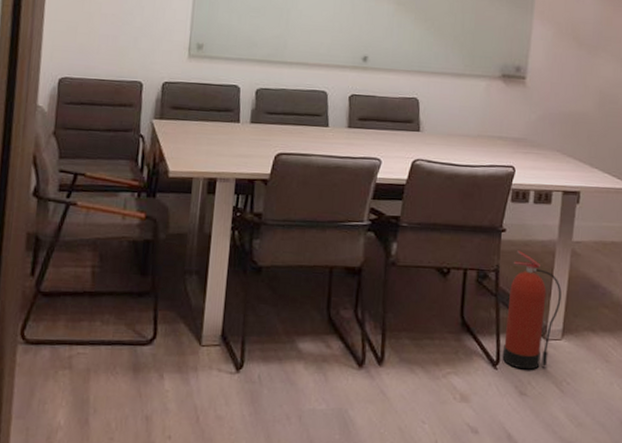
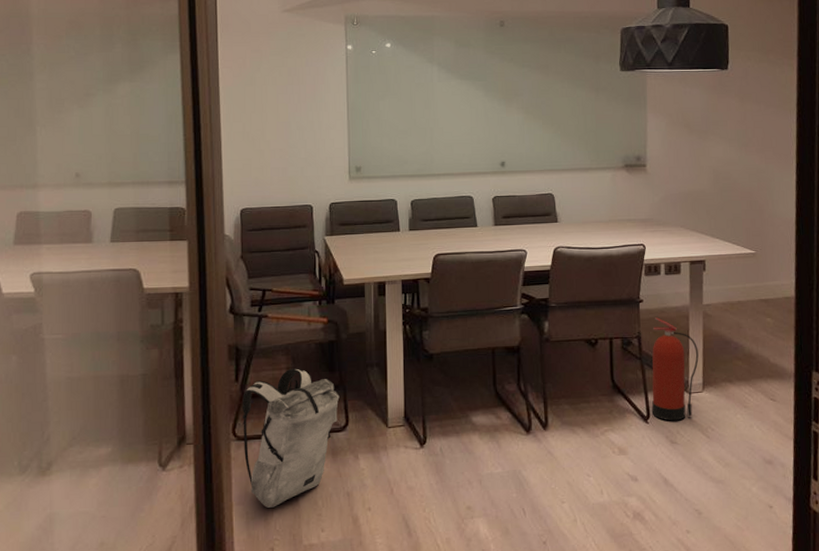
backpack: none [31,267,150,425] -> present [243,368,340,508]

